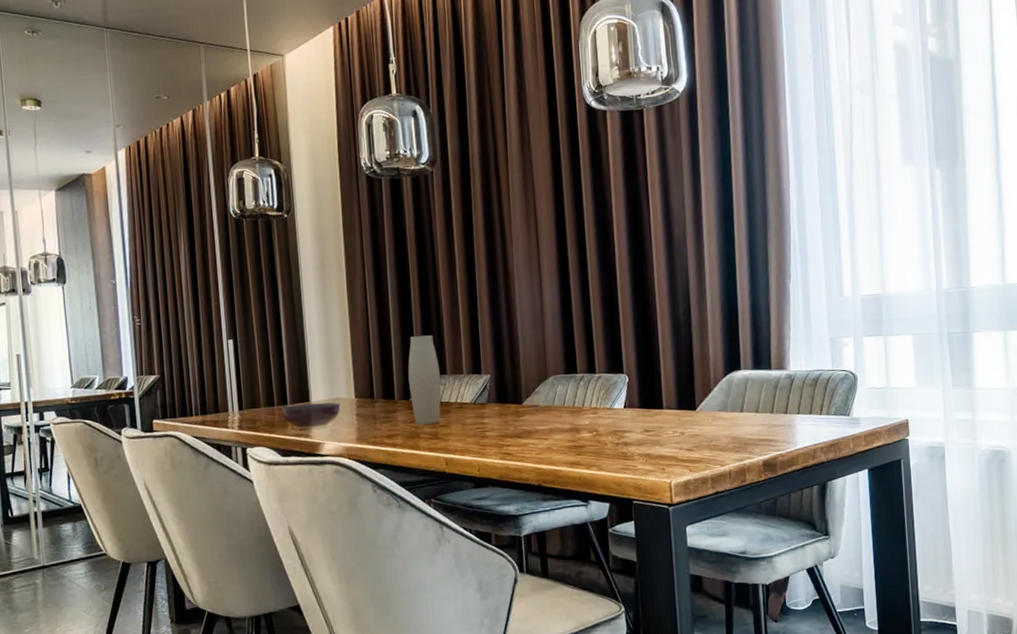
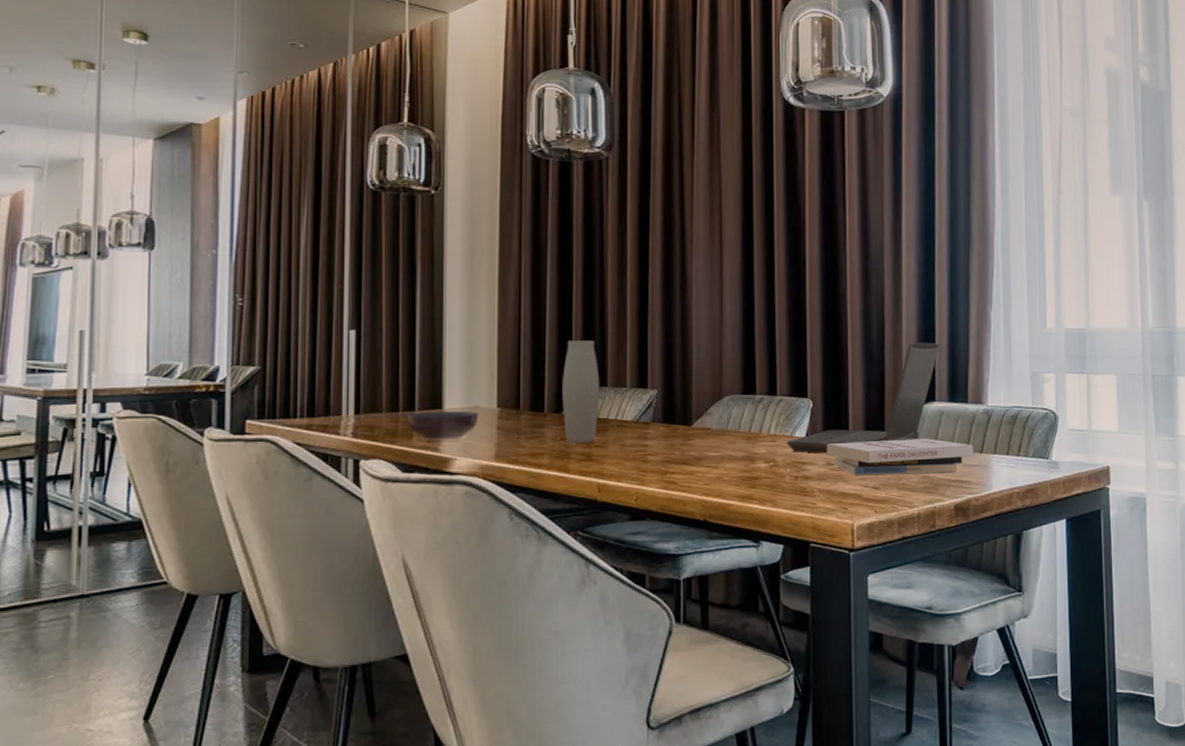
laptop computer: none [607,317,742,422] -> present [786,342,939,453]
books: none [643,403,779,439] -> present [827,438,974,475]

